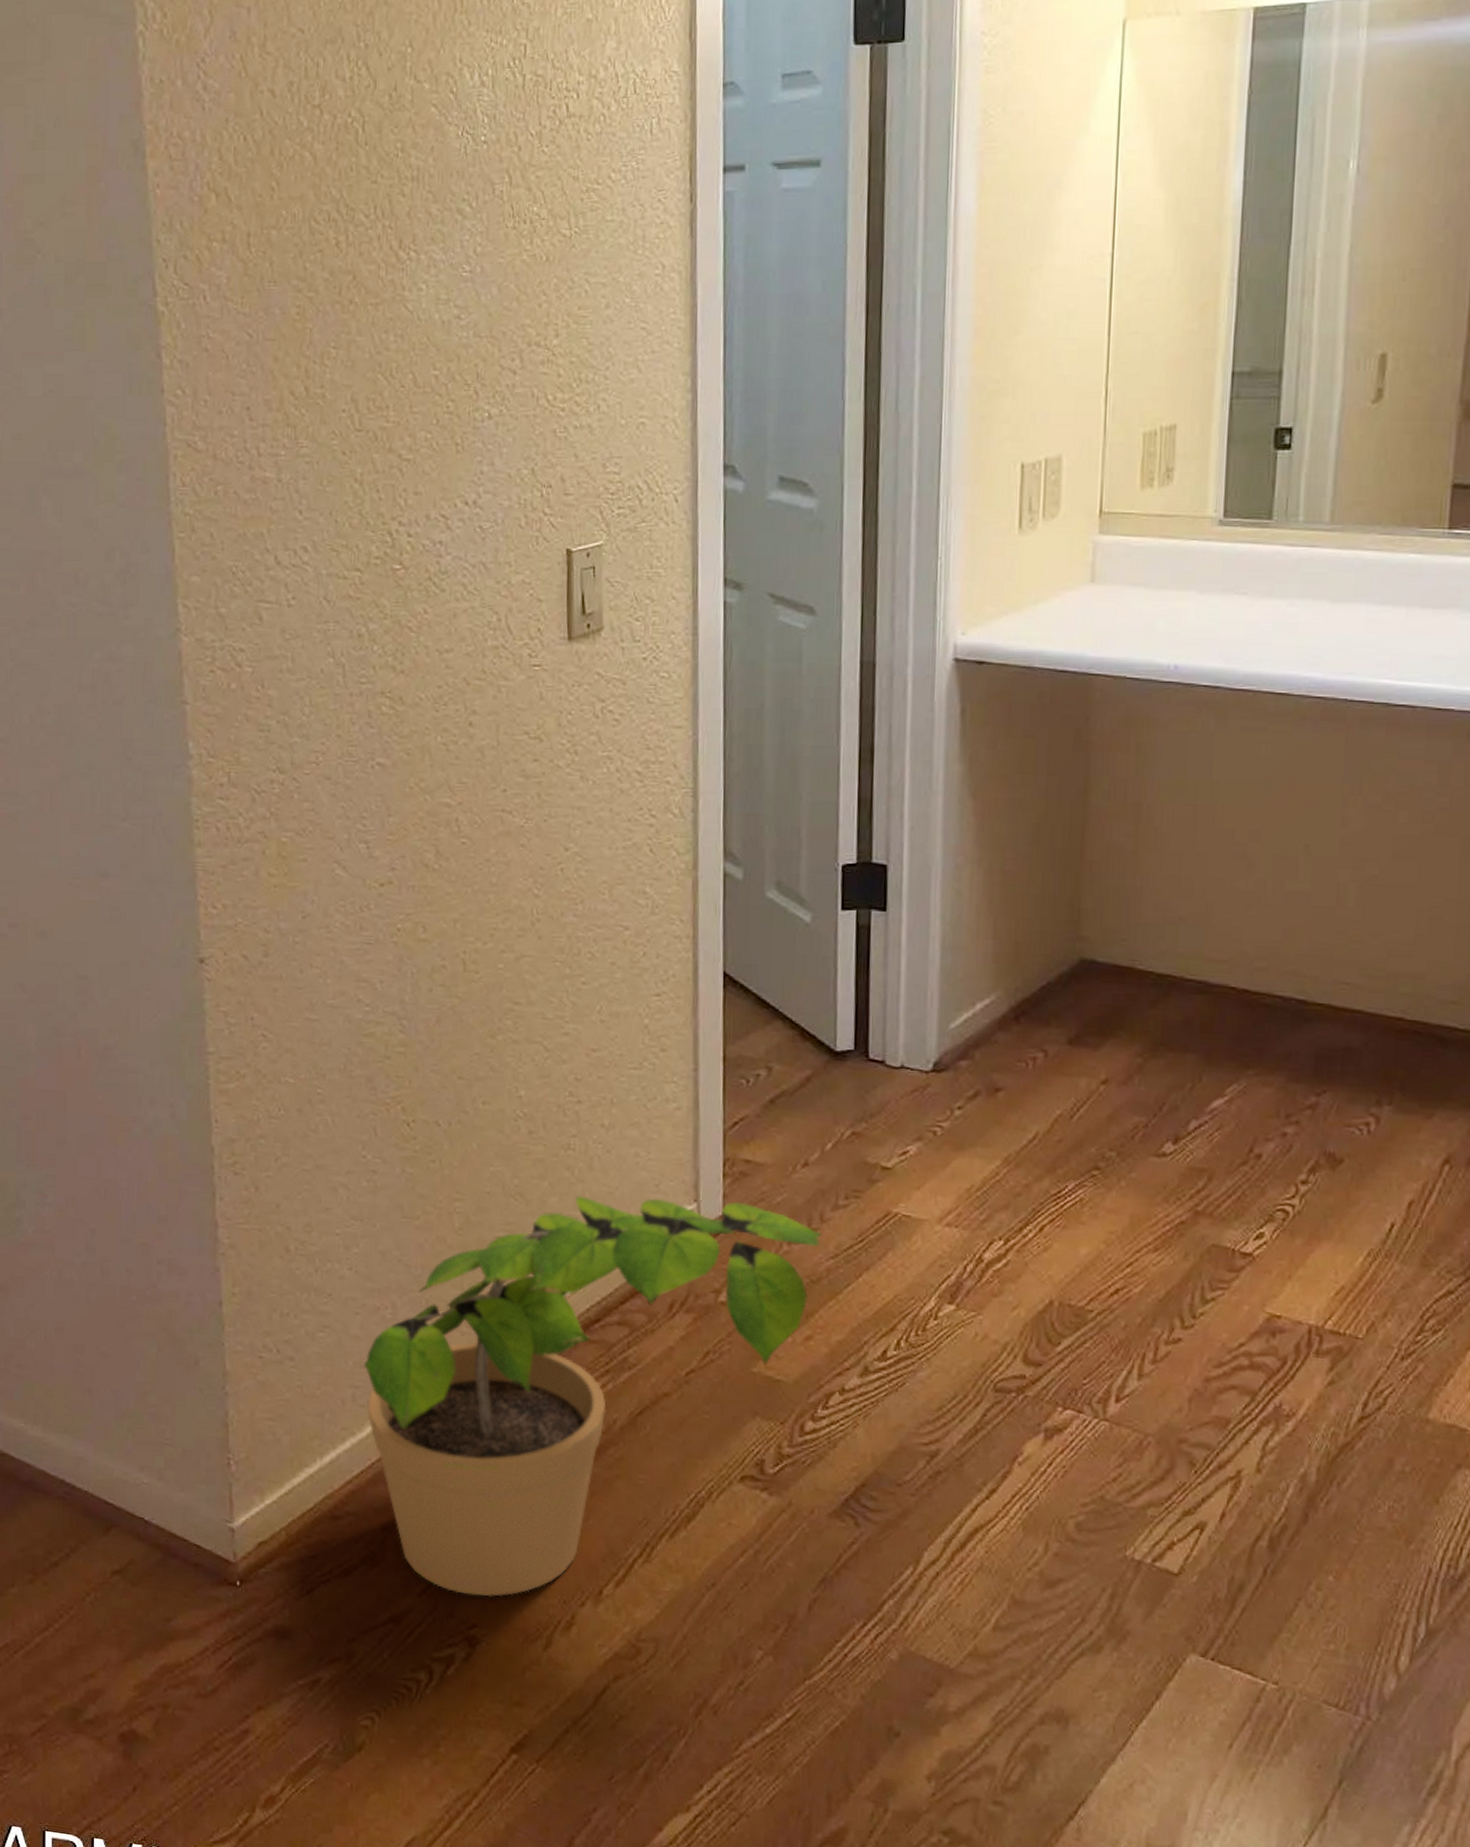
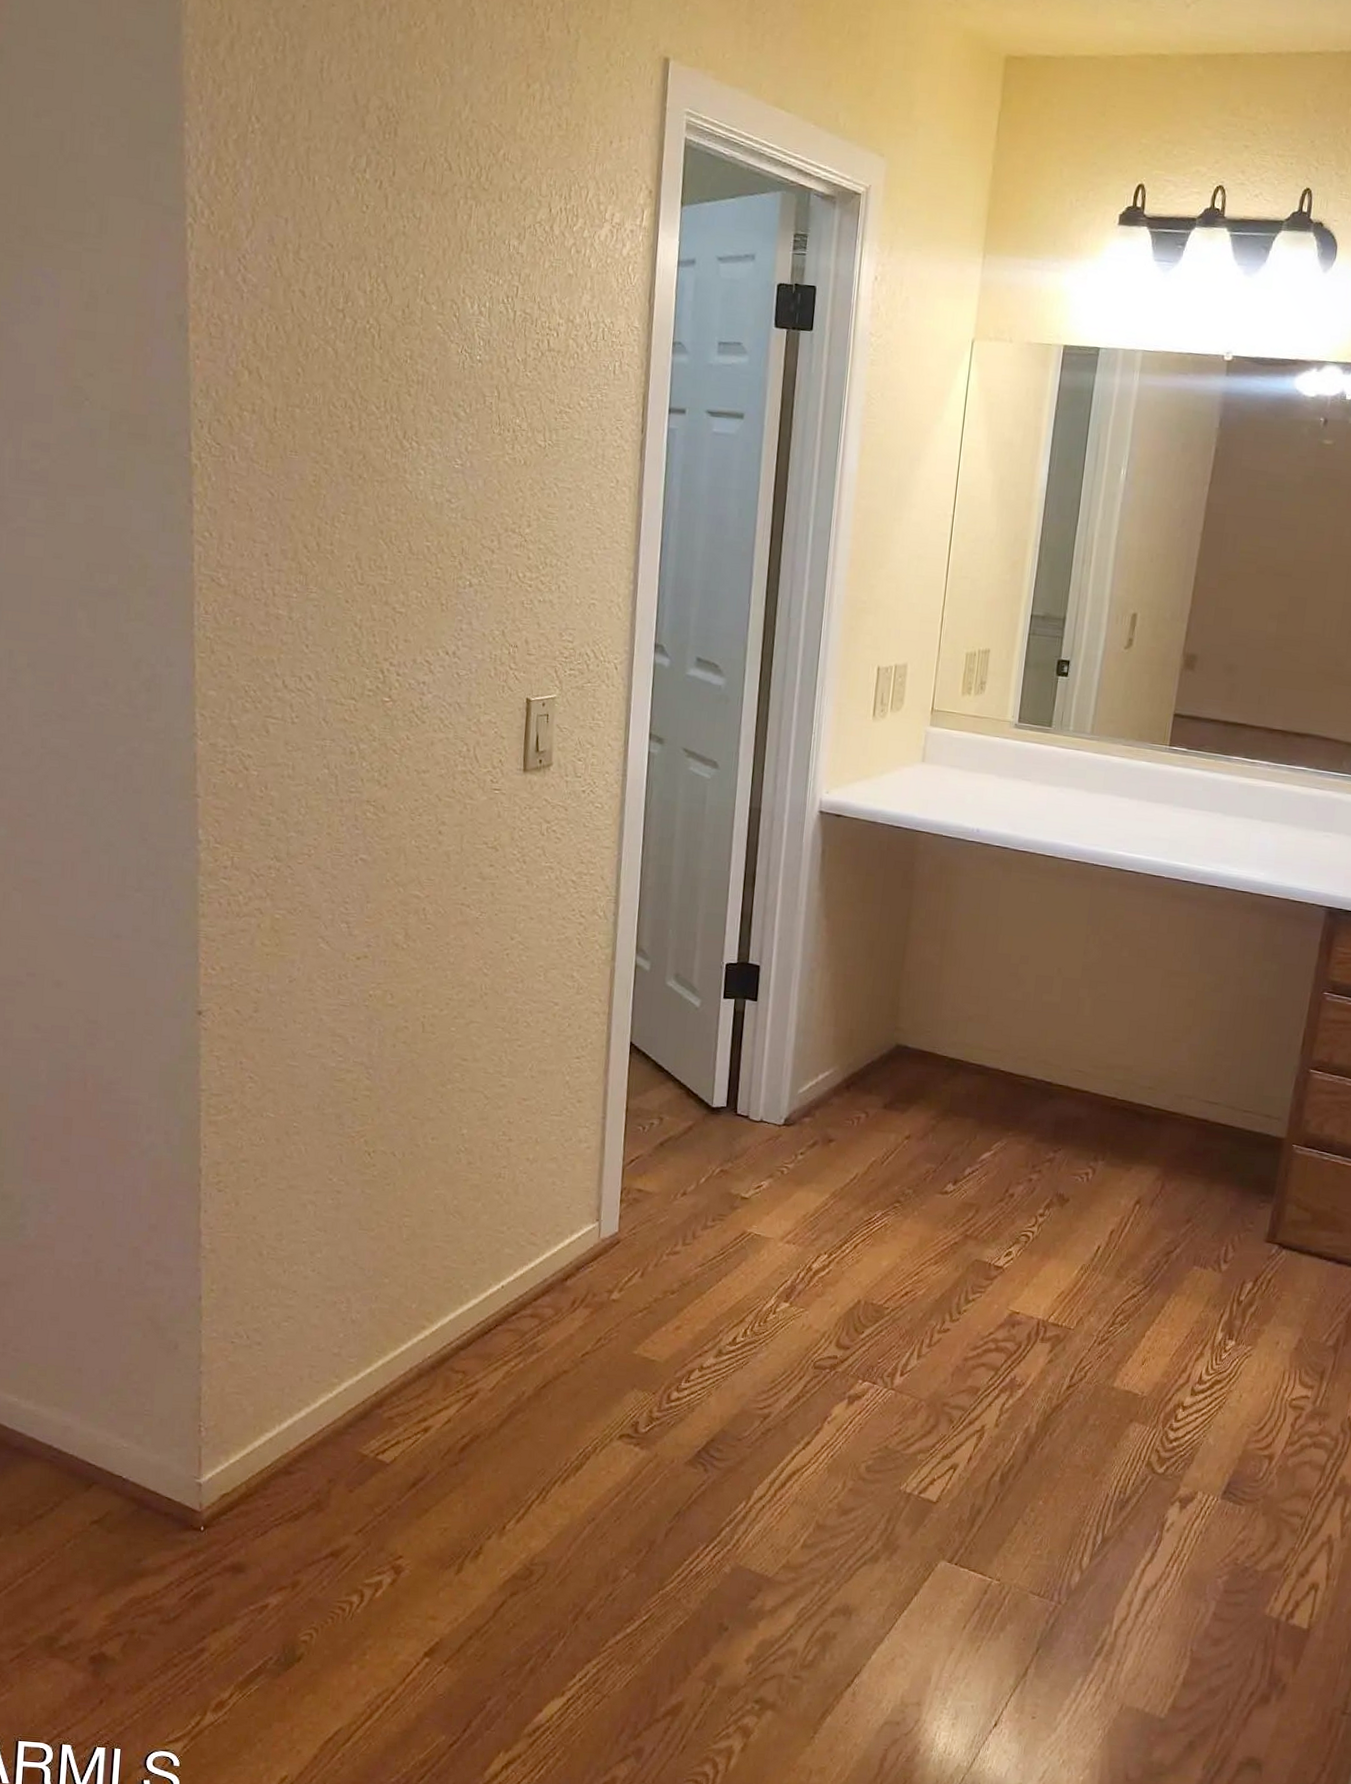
potted plant: present [364,1195,822,1598] -> none [321,1214,693,1534]

